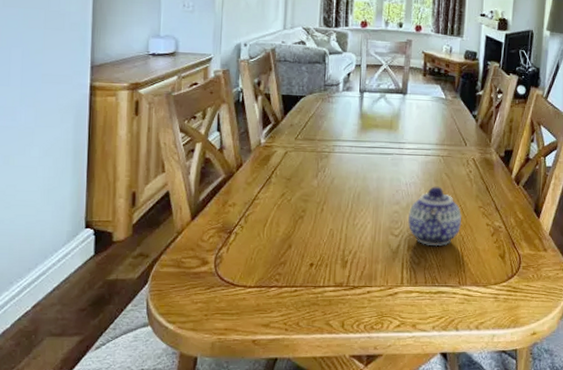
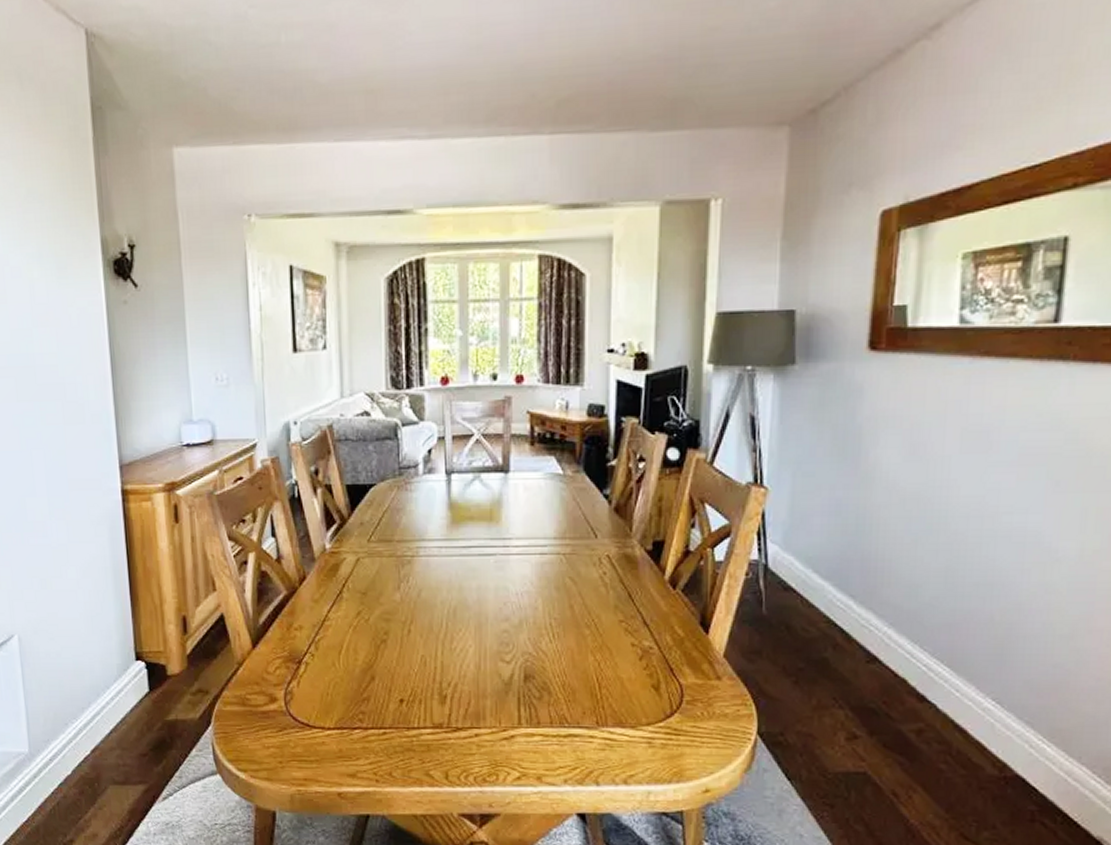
teapot: present [407,186,462,247] -> none [521,595,597,676]

